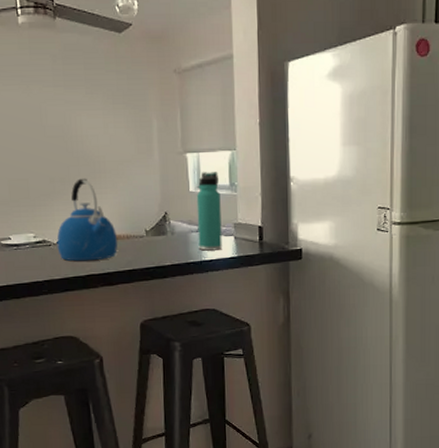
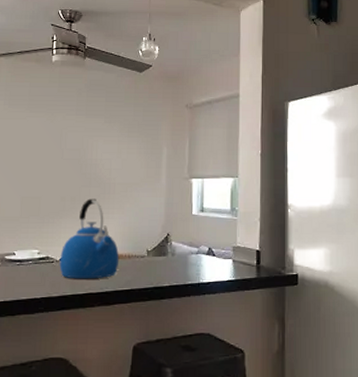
thermos bottle: present [196,172,222,251] -> none [197,197,221,273]

